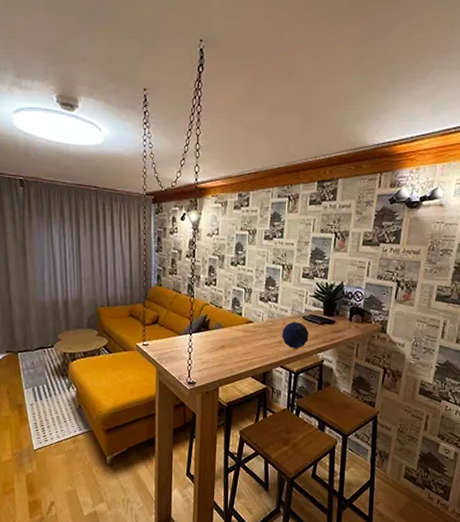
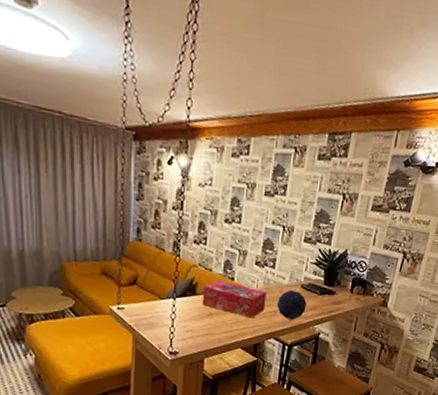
tissue box: none [214,316,271,349] -> present [202,280,267,318]

